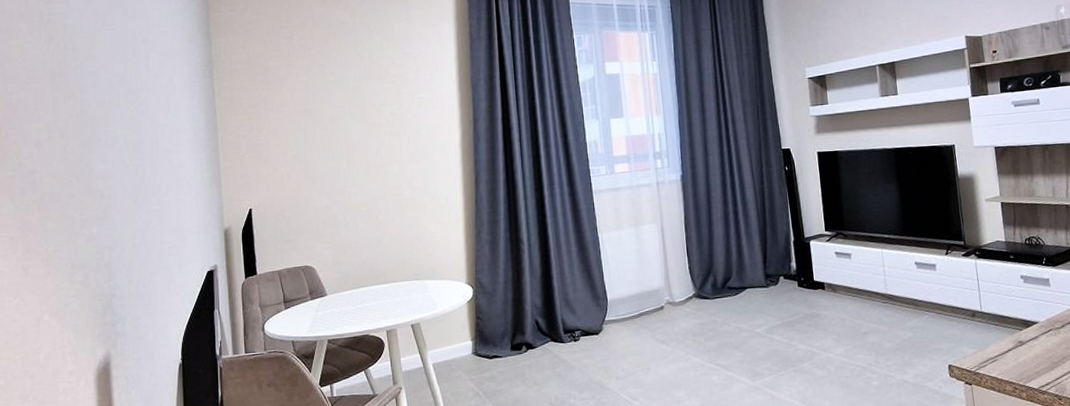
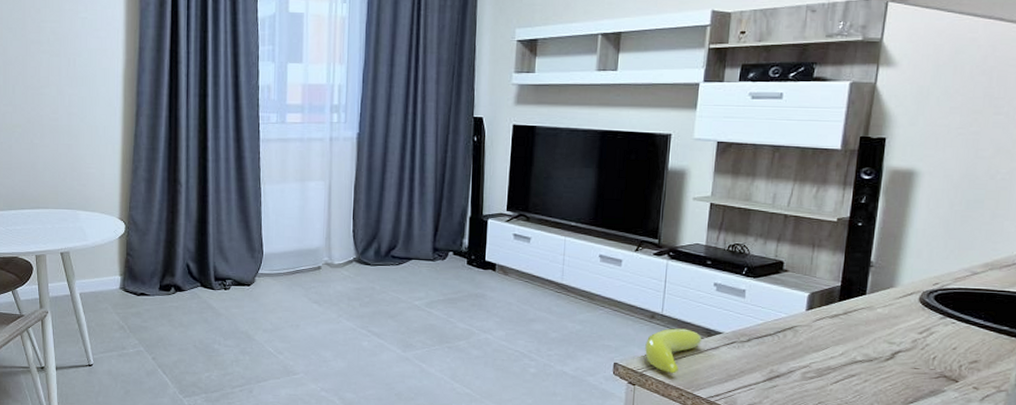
banana: none [972,322,1022,369] -> present [645,328,702,374]

